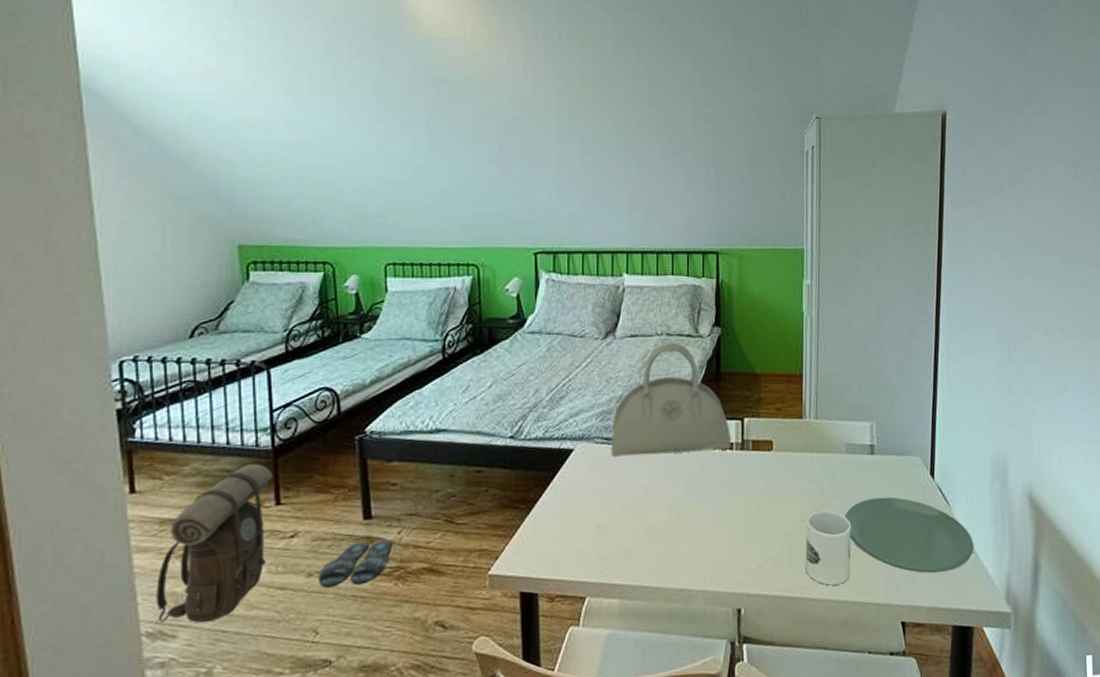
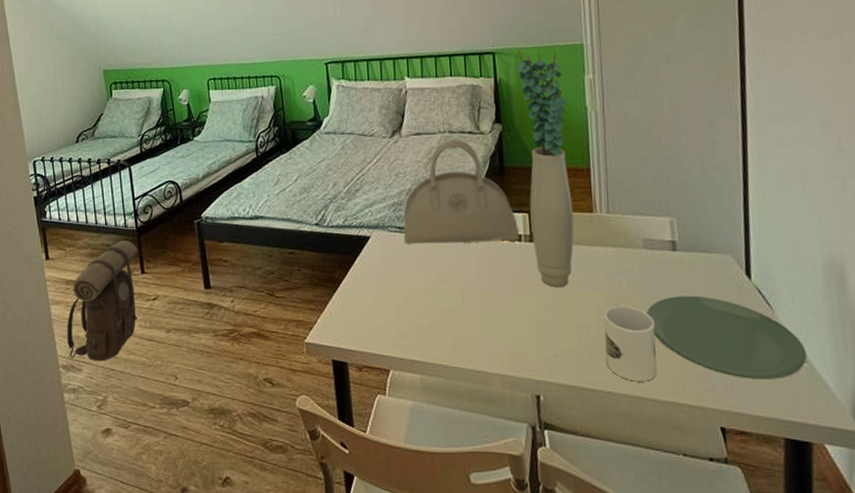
slippers: present [318,539,392,588] -> none [174,306,227,343]
vase: none [738,252,786,496] -> present [515,50,574,287]

